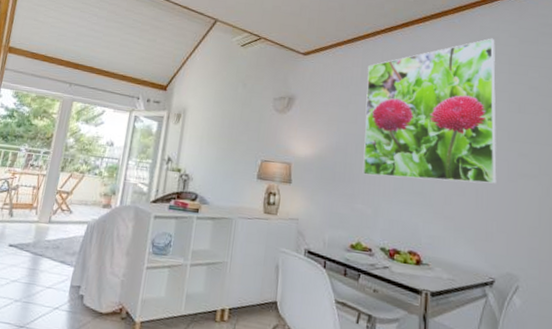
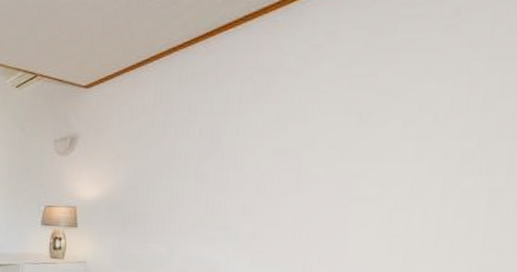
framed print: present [363,38,497,184] -> none [156,34,333,214]

